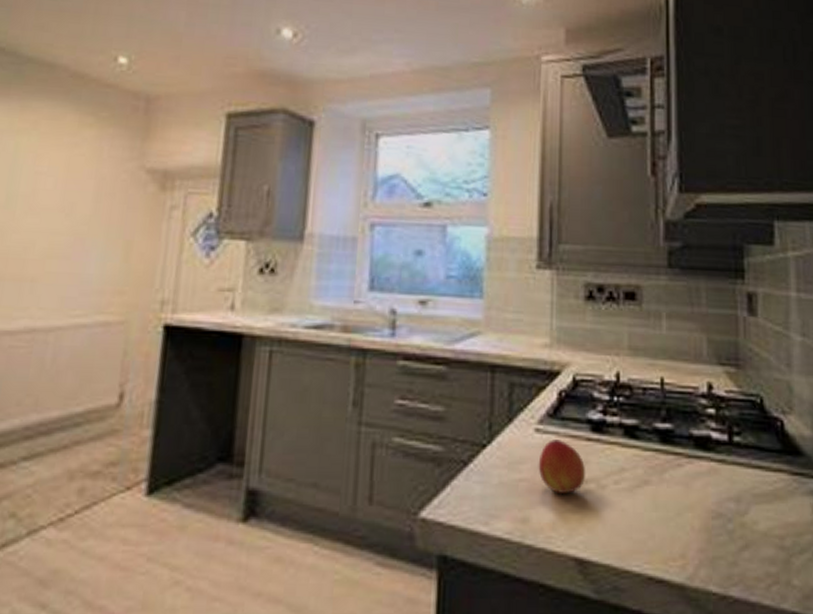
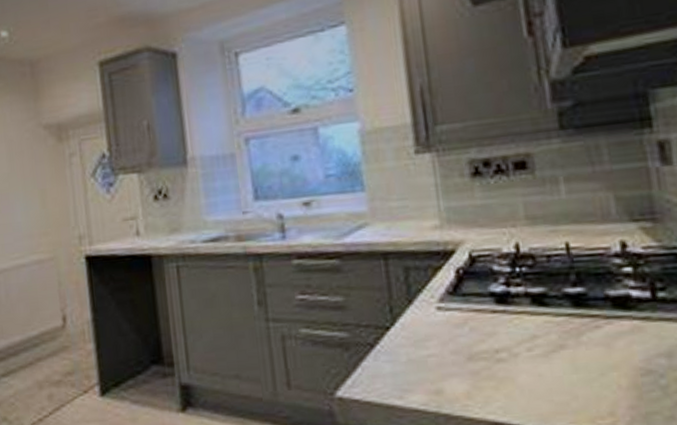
peach: present [538,438,586,495] -> none [444,314,496,366]

